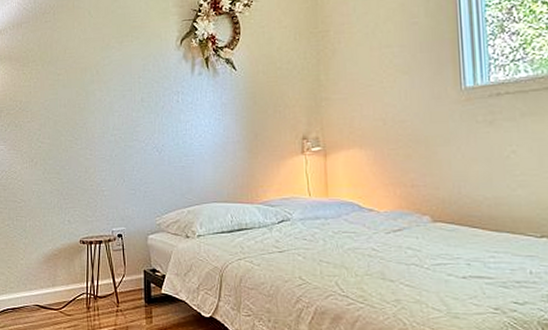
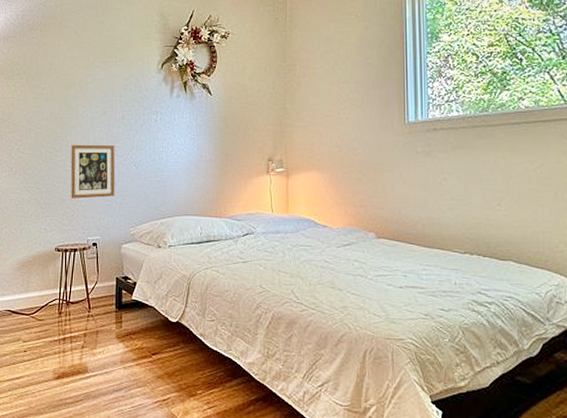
picture frame: none [91,130,138,188] -> present [70,144,116,199]

